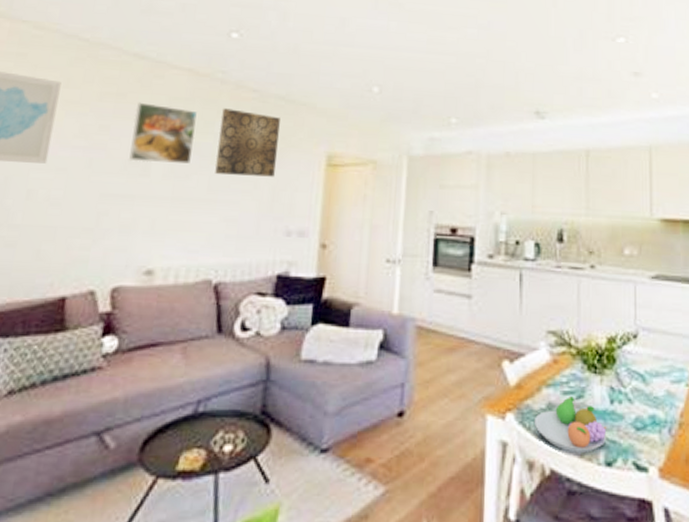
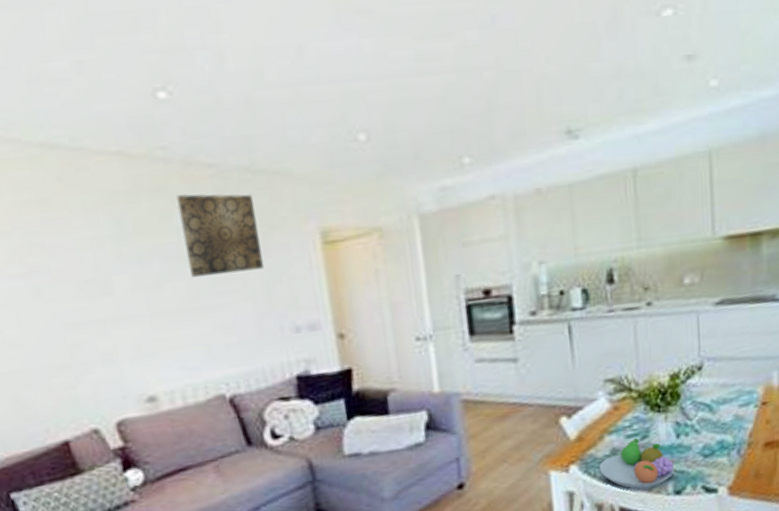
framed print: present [129,102,197,164] -> none [67,205,158,281]

